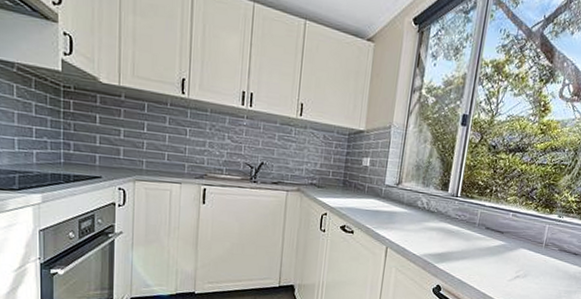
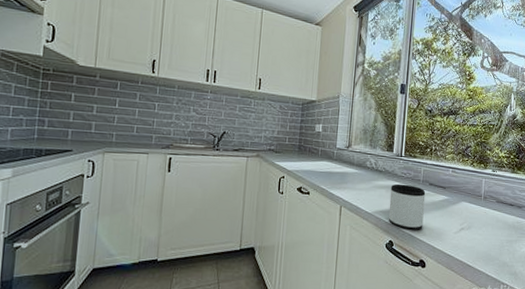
mug: none [437,226,481,277] -> present [388,184,426,231]

